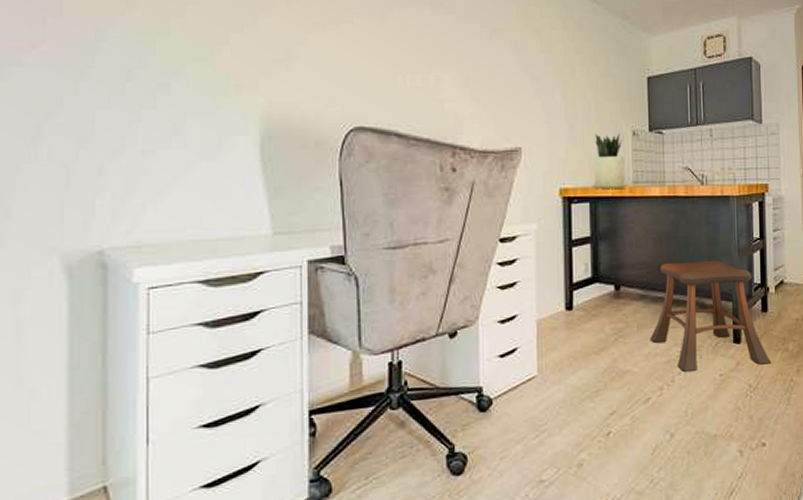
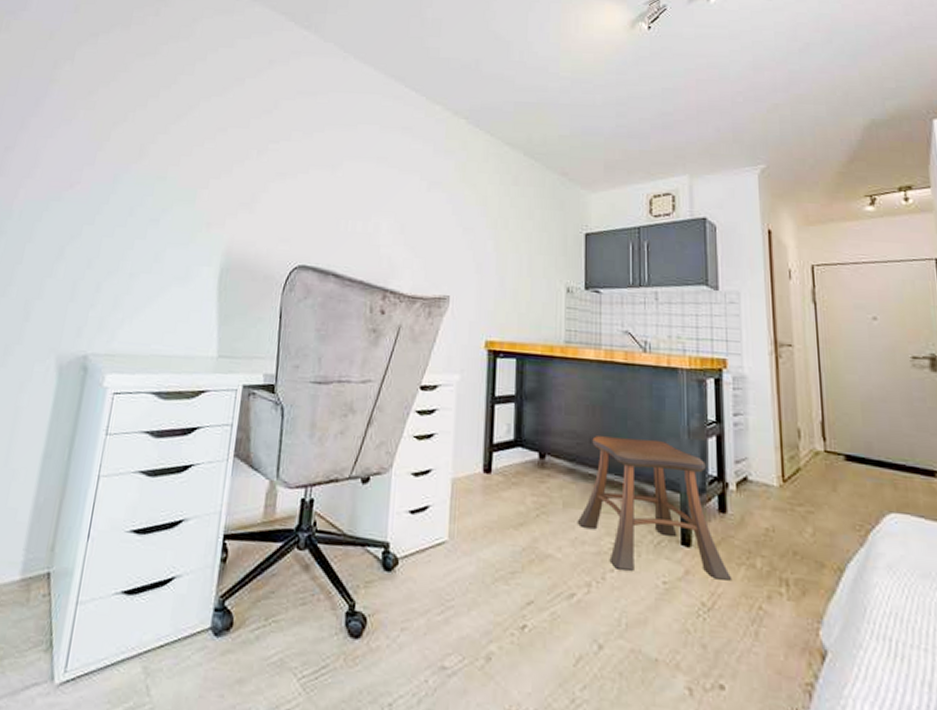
planter: present [592,132,628,190] -> none [520,288,559,348]

